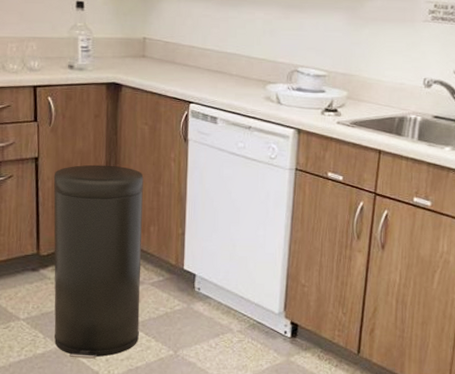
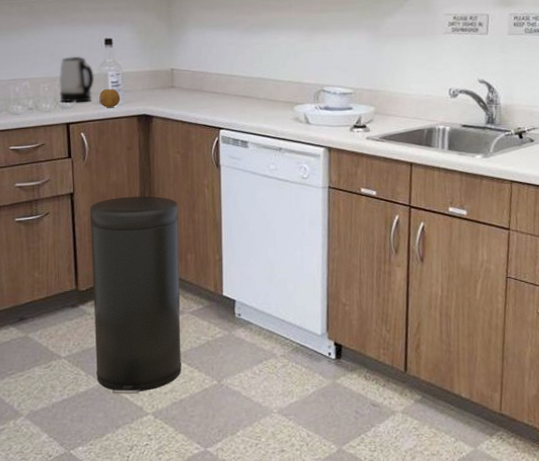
kettle: none [27,17,64,65] -> present [58,56,94,103]
fruit: none [68,53,90,74] -> present [99,88,121,108]

